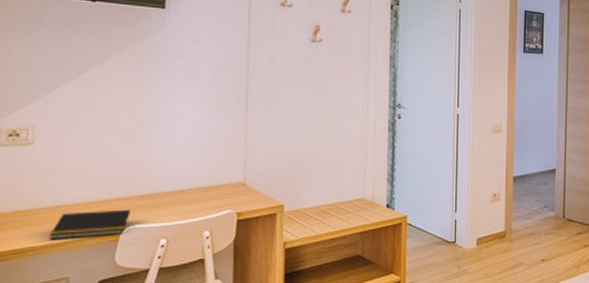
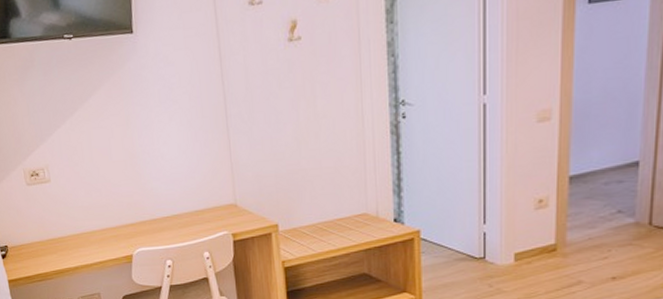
notepad: present [48,209,131,240] -> none [77,234,138,262]

